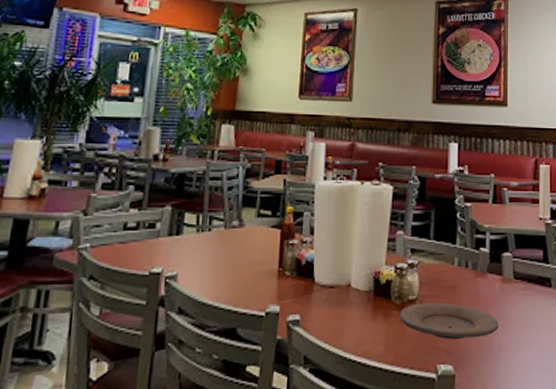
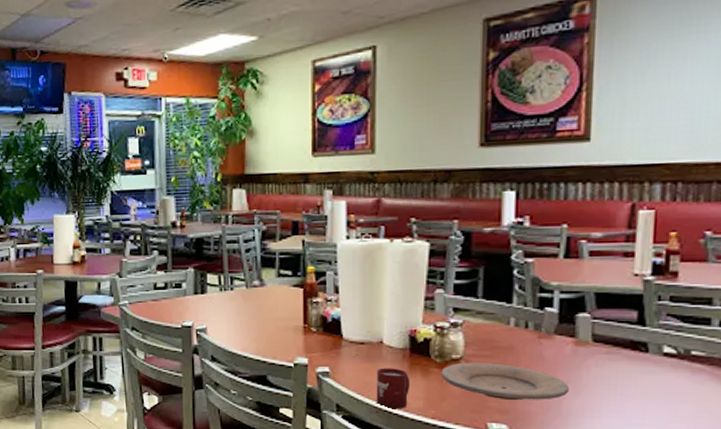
cup: none [341,312,373,357] -> present [376,368,410,408]

